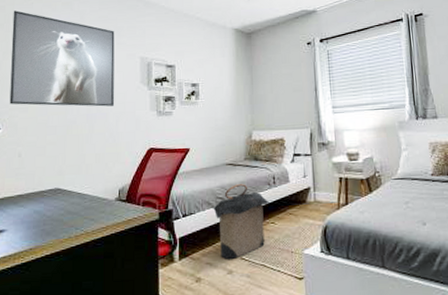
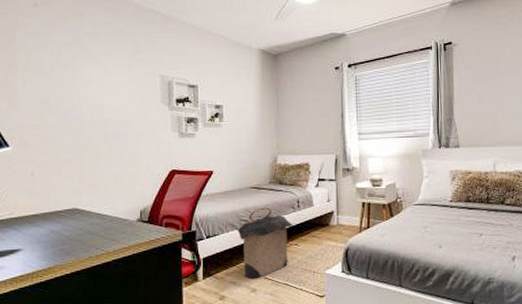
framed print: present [9,10,115,107] -> none [17,18,134,126]

